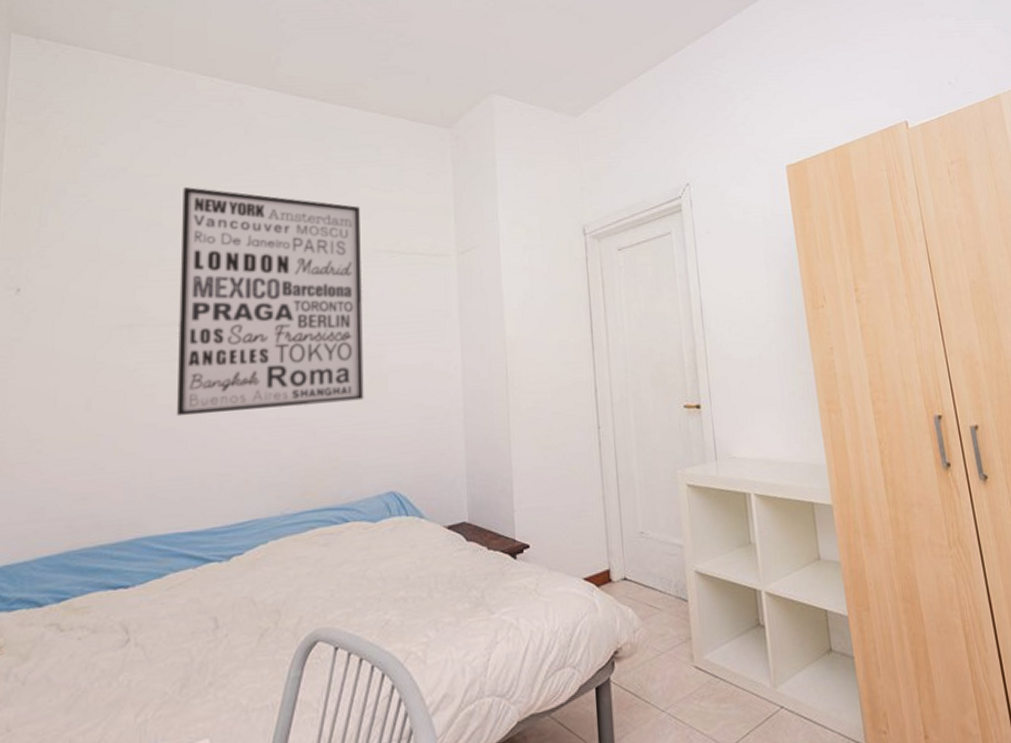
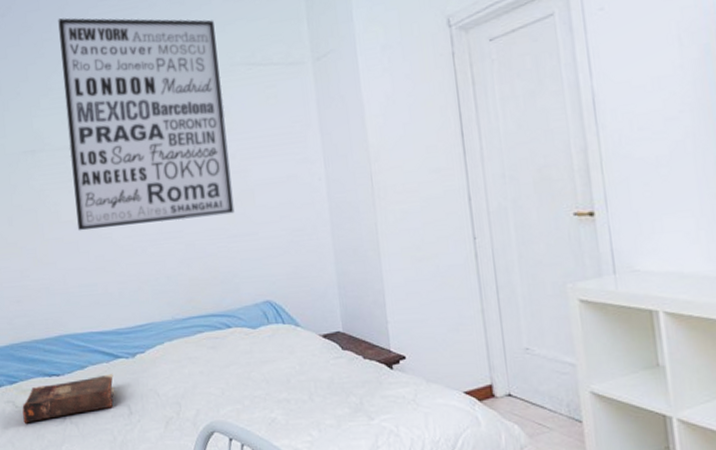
book: none [69,580,200,651] -> present [22,373,115,424]

